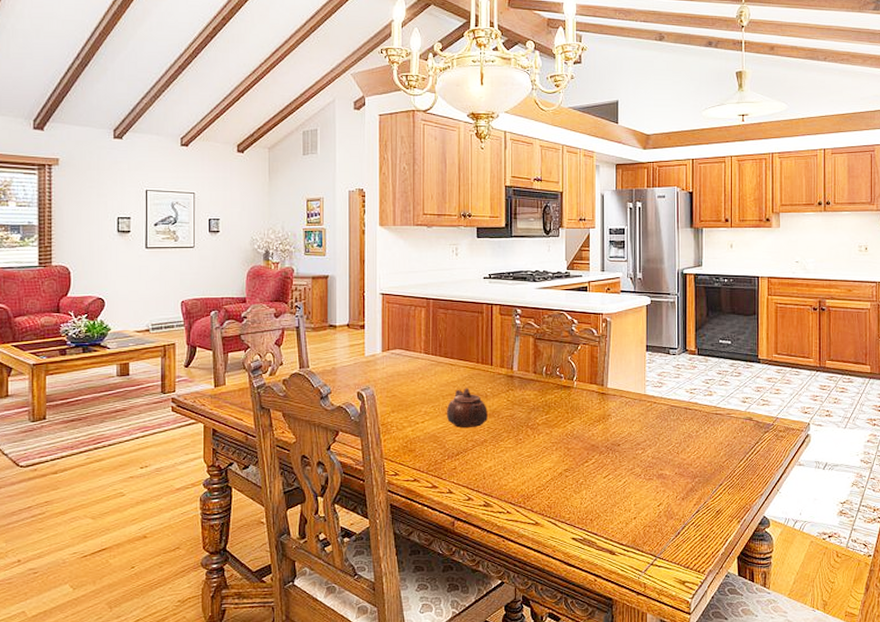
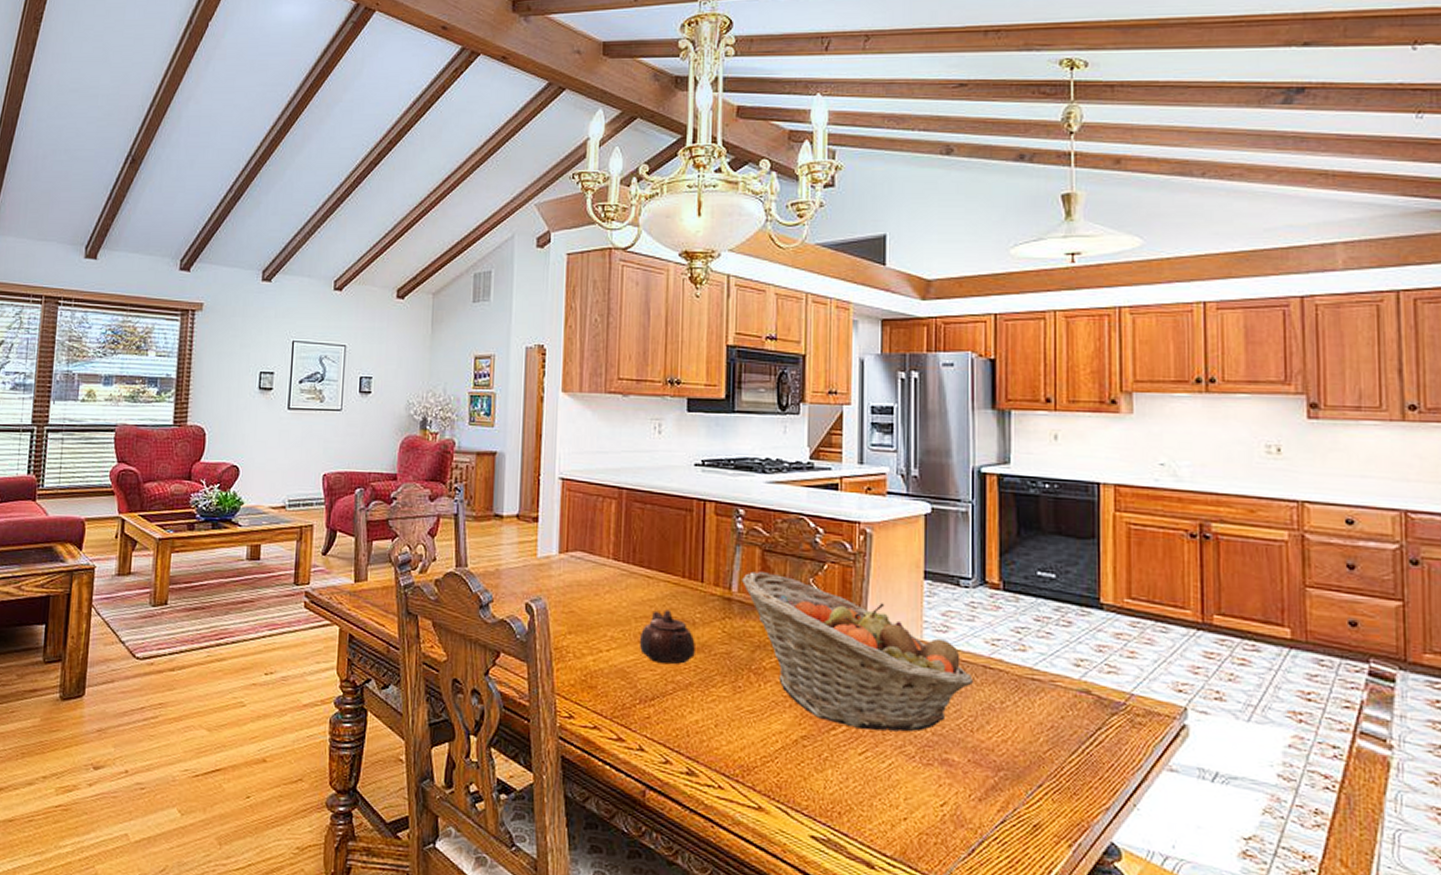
fruit basket: none [520,355,678,460] -> present [741,571,973,732]

